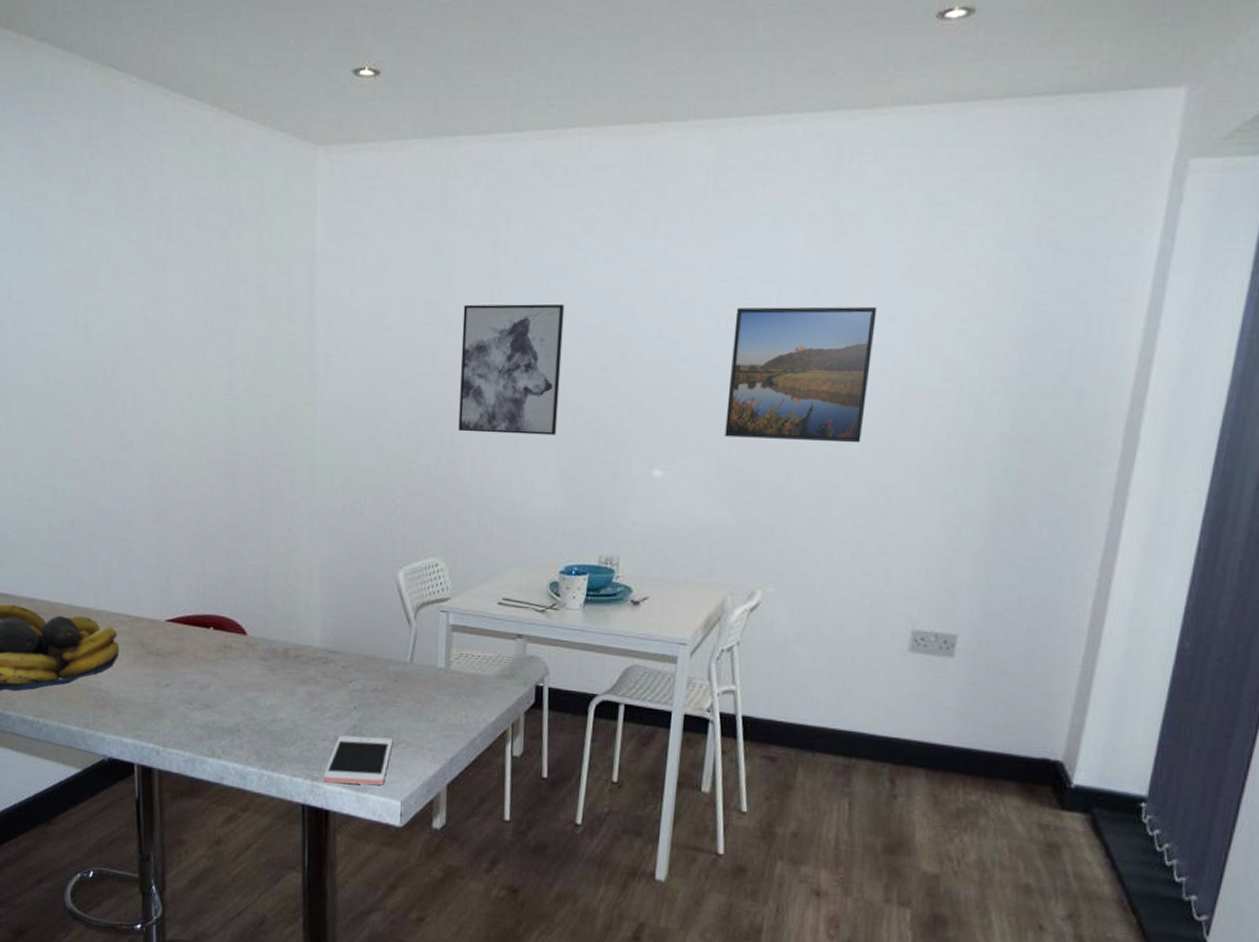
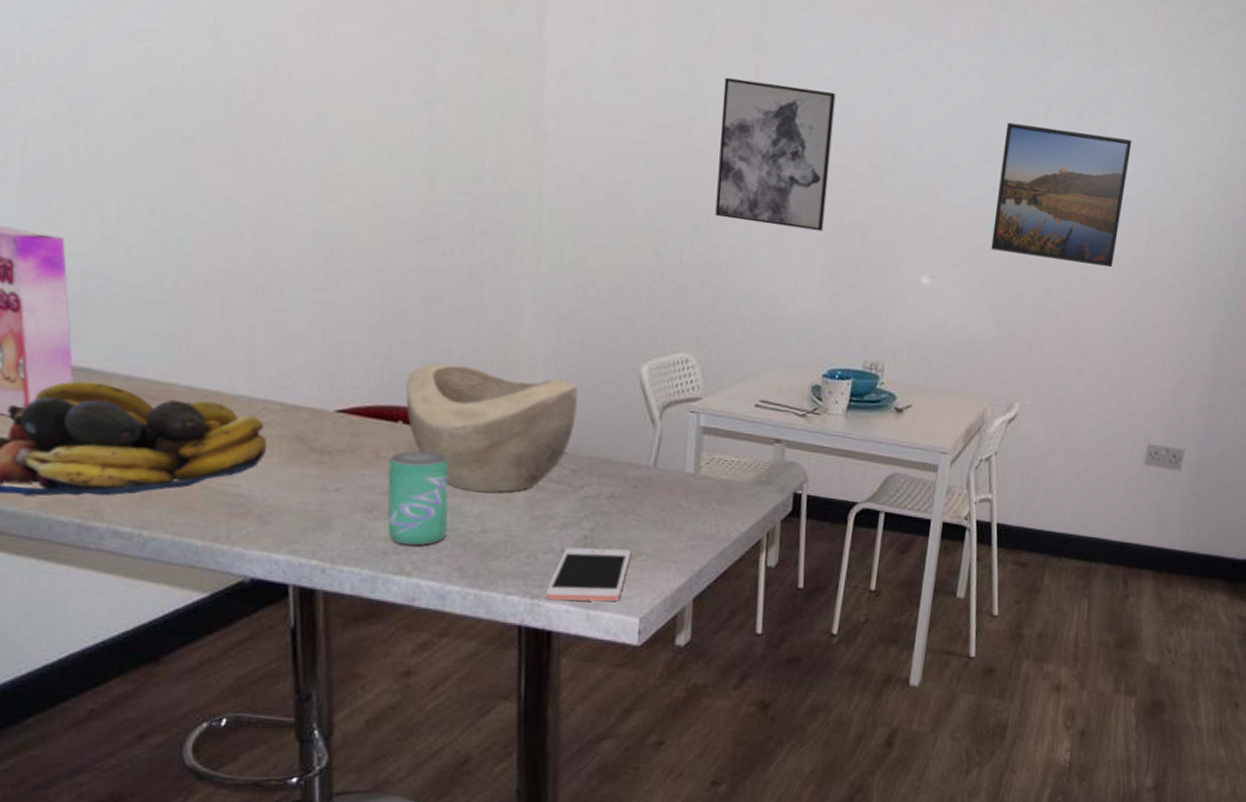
beverage can: none [203,652,247,733] -> present [387,450,448,546]
decorative bowl: none [215,577,346,687] -> present [406,363,578,493]

